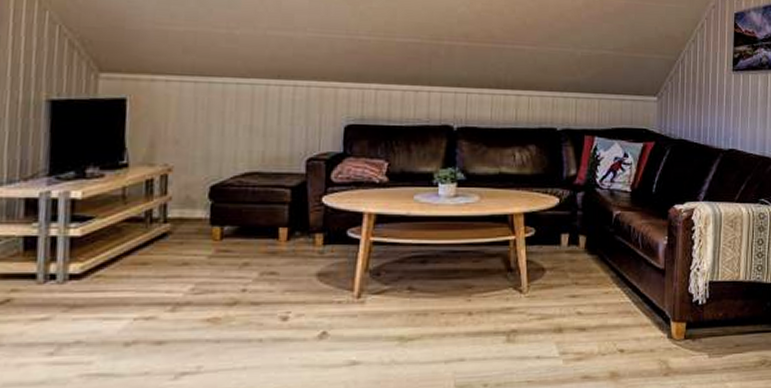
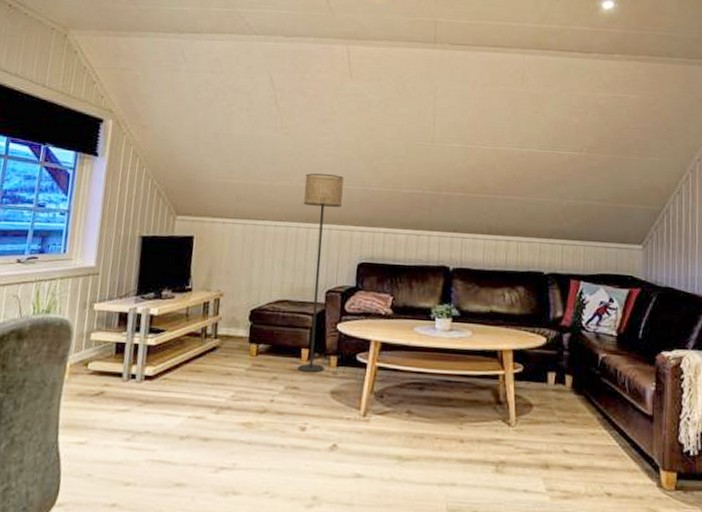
floor lamp: none [273,19,324,255] -> present [297,173,344,373]

